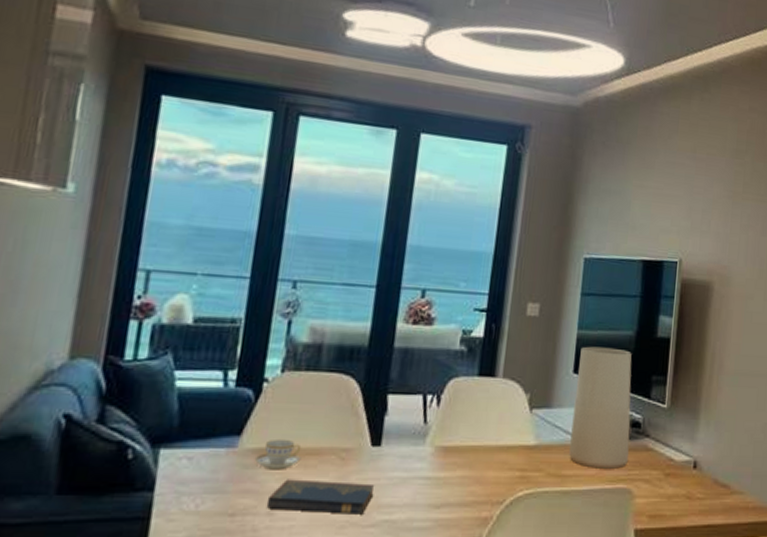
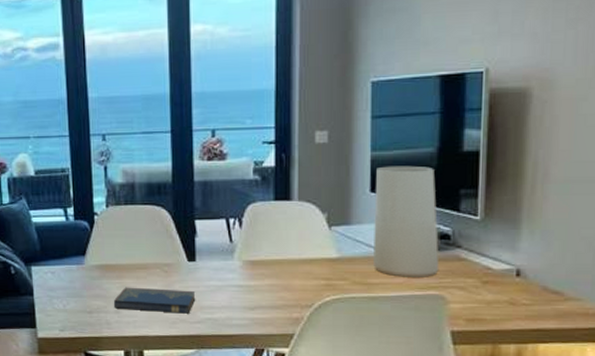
teacup: present [254,438,302,470] -> none [98,257,134,281]

